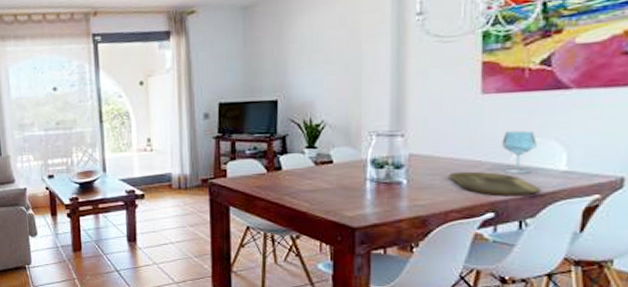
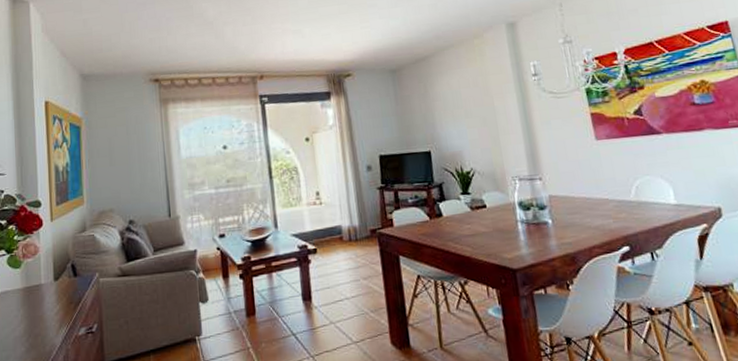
placemat: present [449,171,540,197] -> none [584,208,660,230]
wine glass: present [502,130,538,174] -> none [620,170,650,210]

